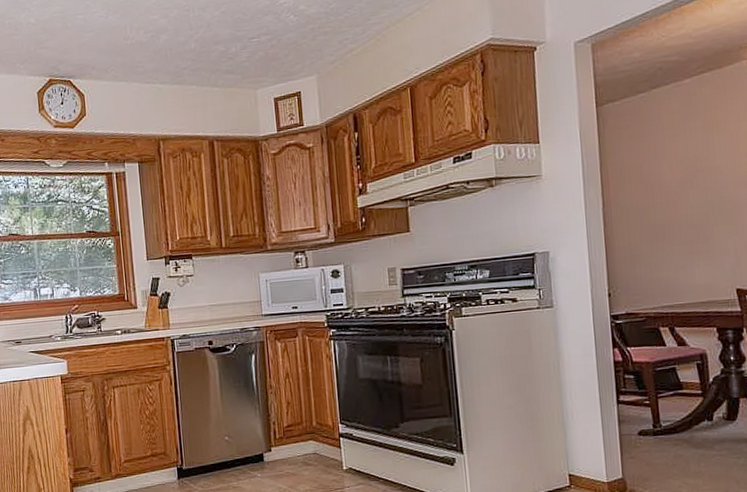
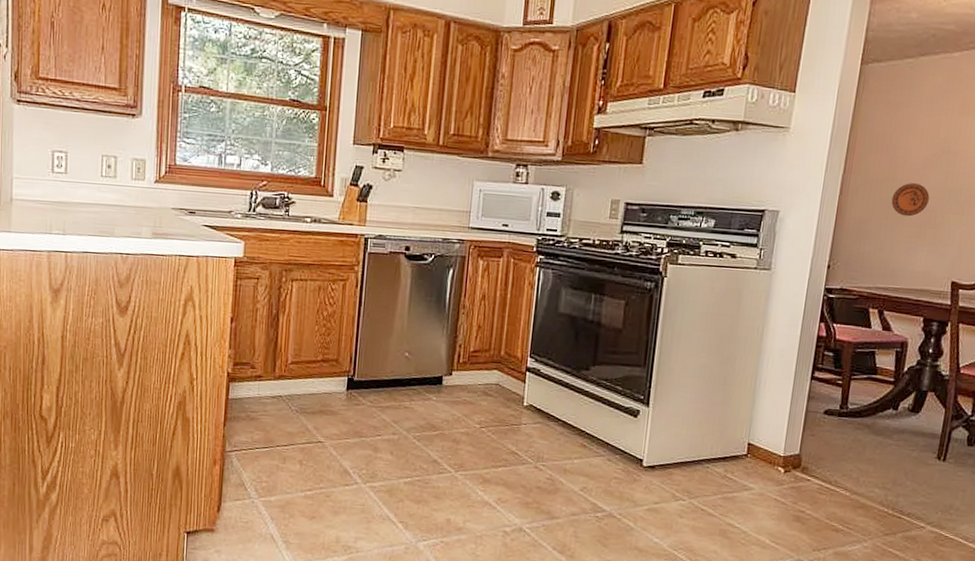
decorative plate: none [656,203,694,236] -> present [891,183,930,217]

